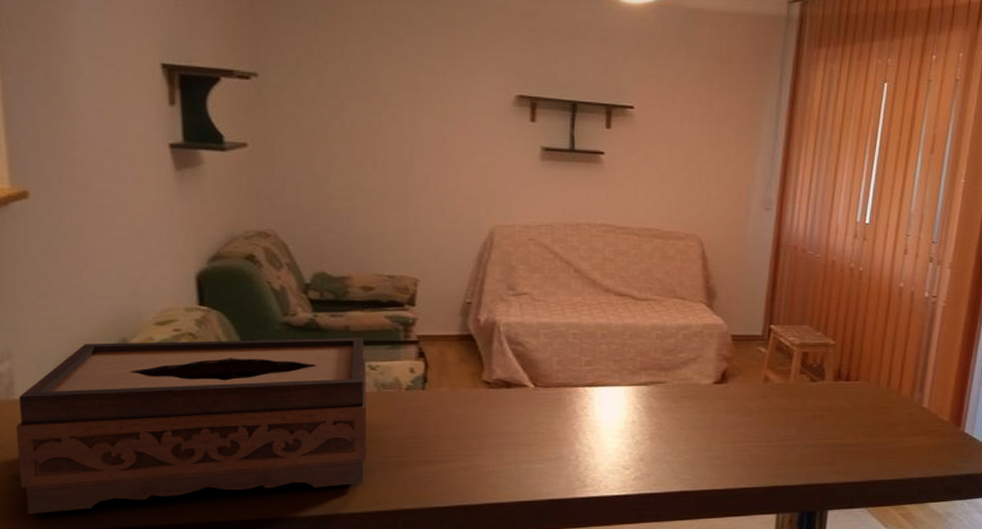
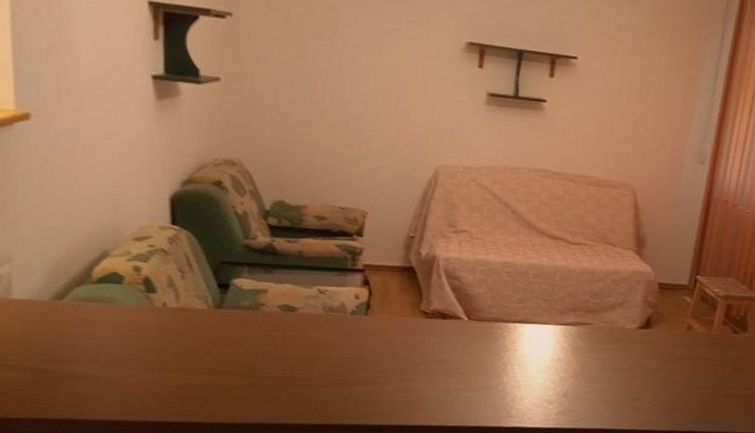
tissue box: present [16,338,366,514] -> none [12,253,316,402]

